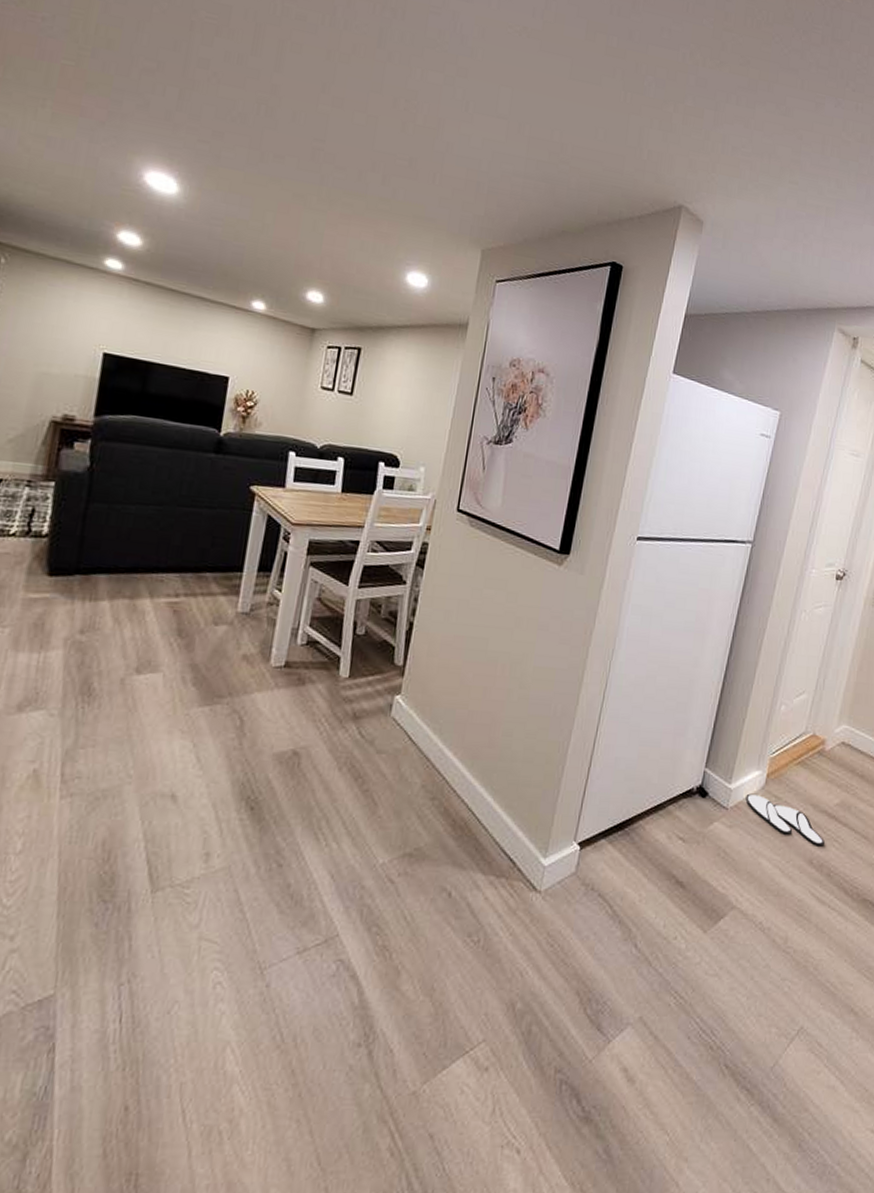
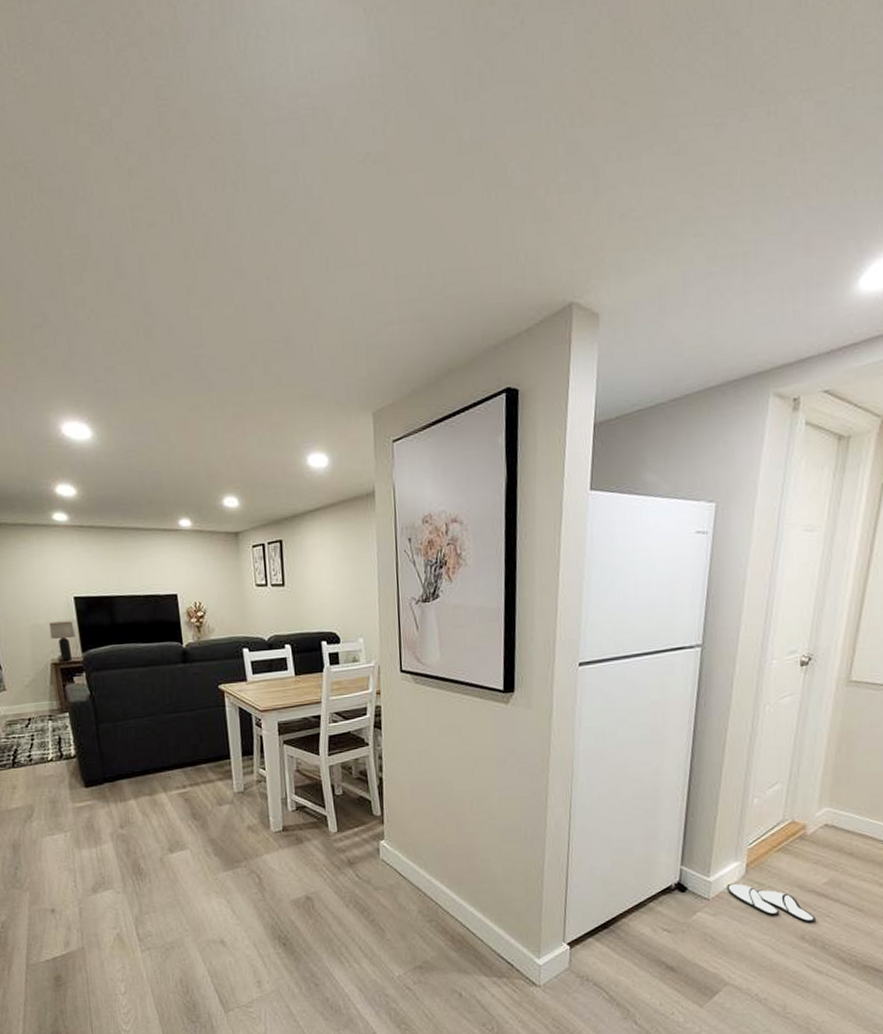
table lamp: none [59,374,94,423] -> present [48,621,75,661]

